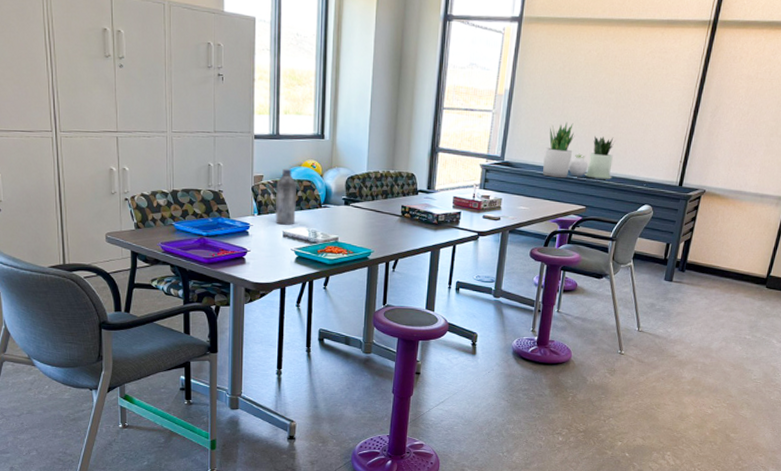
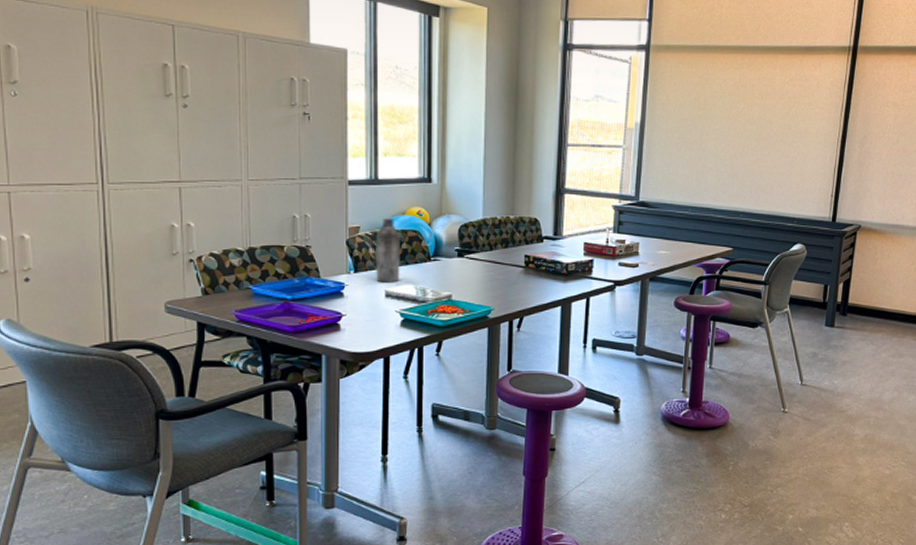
planter: present [543,122,575,178] -> none [683,156,716,217]
succulent plant: present [568,153,588,177] -> none [711,190,732,216]
planter: present [584,136,615,180] -> none [729,171,760,219]

